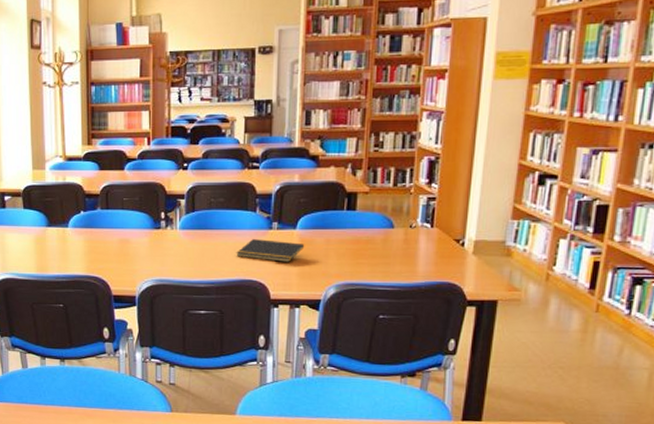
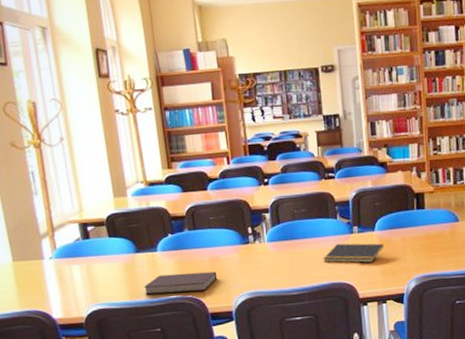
notebook: none [52,251,124,272] -> present [144,271,217,295]

